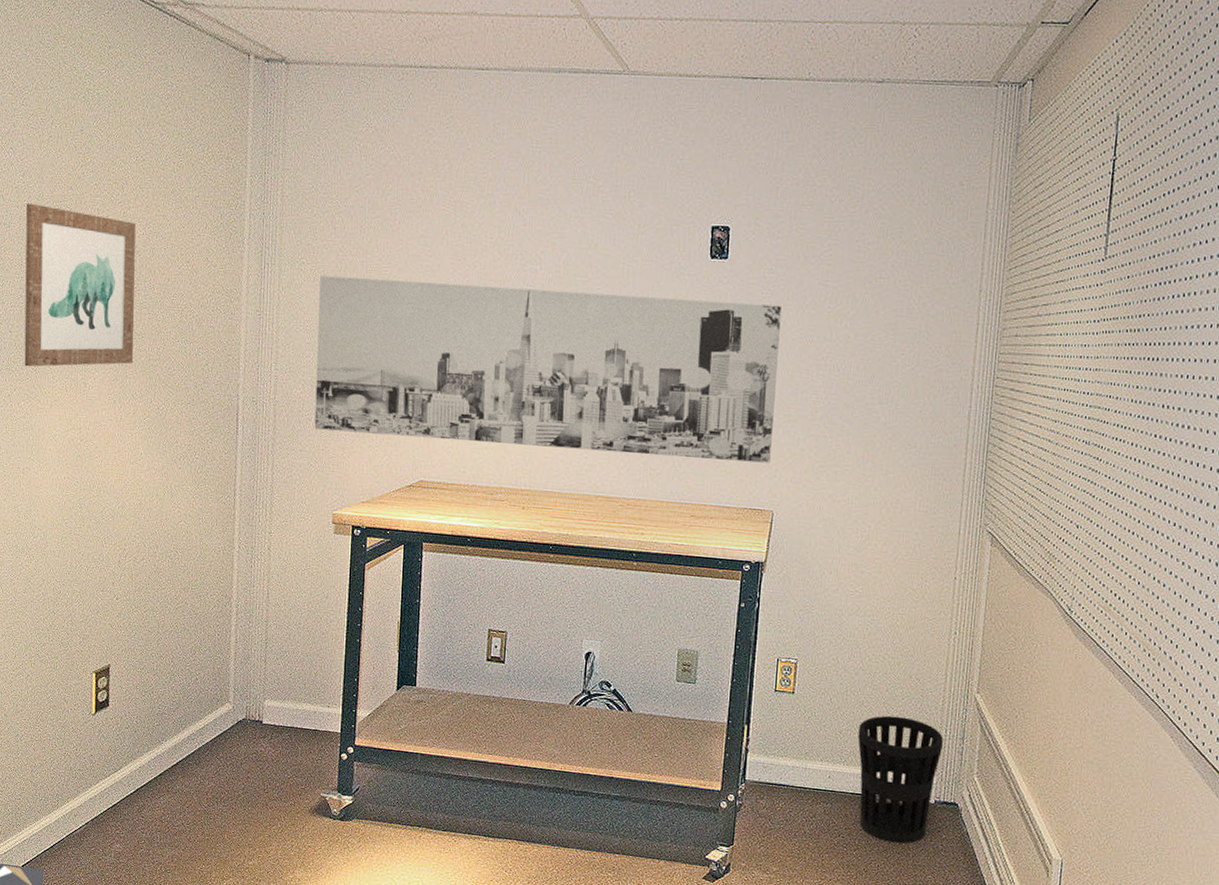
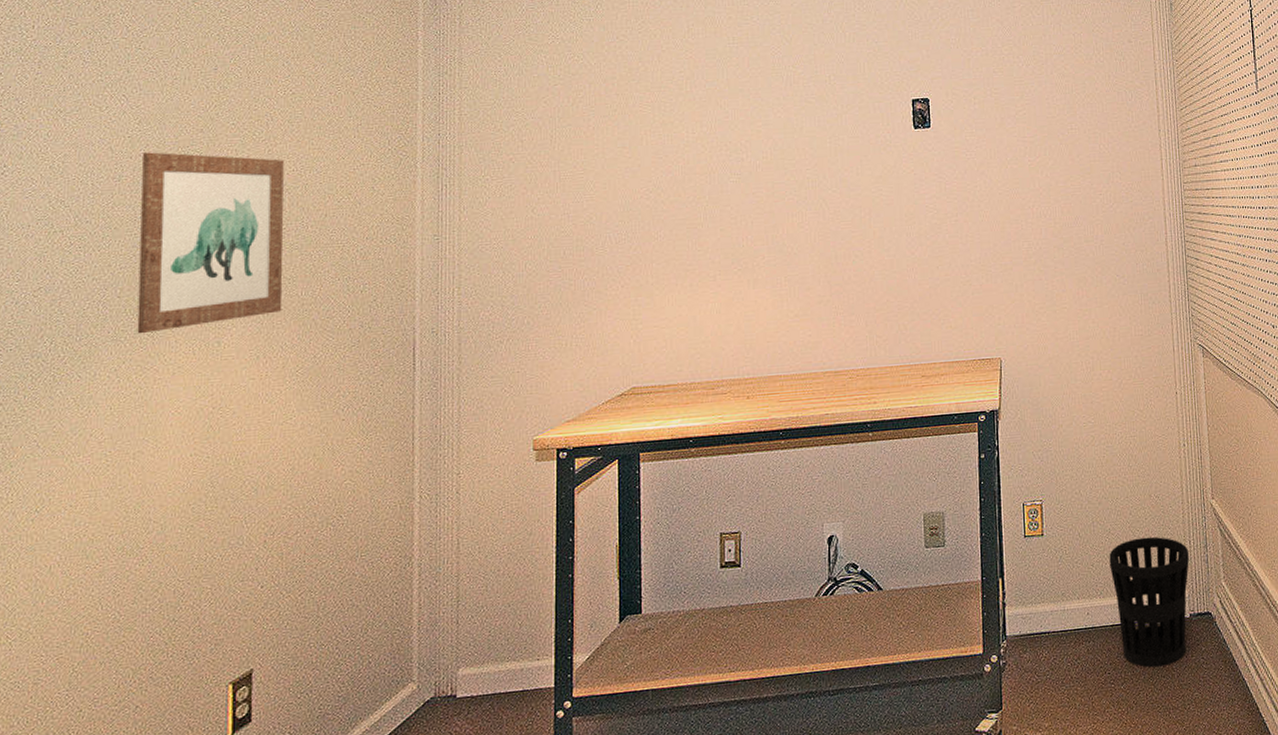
wall art: present [314,276,782,463] -> none [507,164,992,351]

